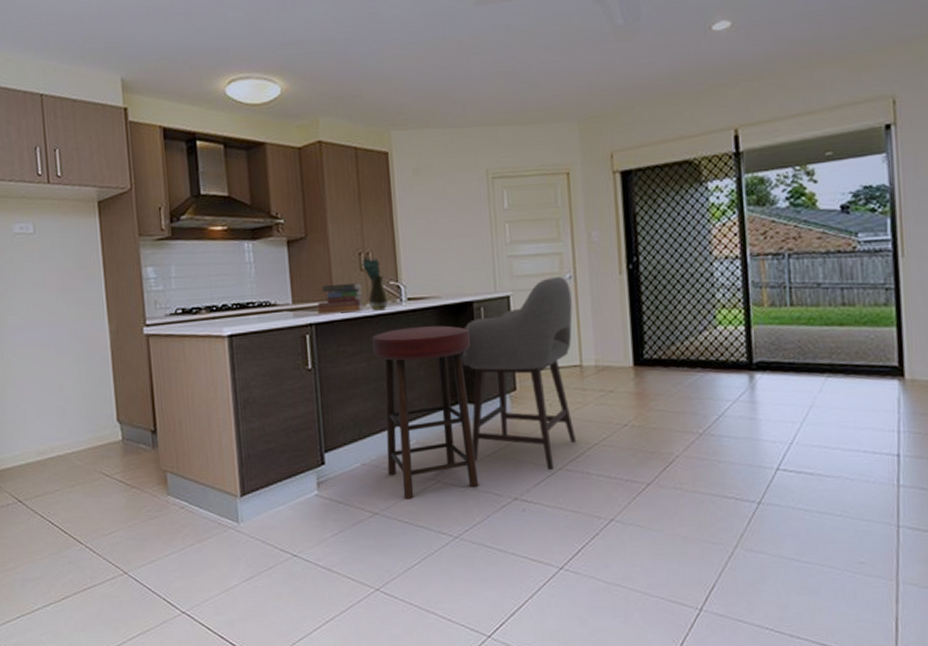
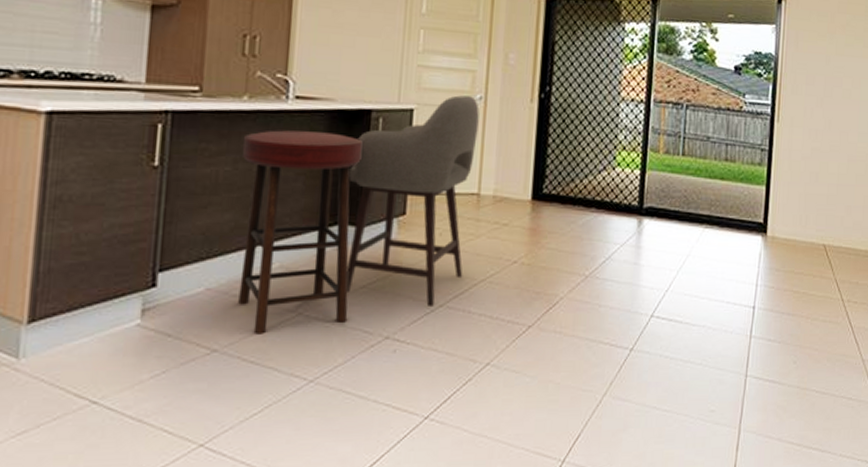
books: present [317,282,364,315] -> none [178,66,241,105]
vase: present [361,257,389,311] -> none [244,40,272,107]

